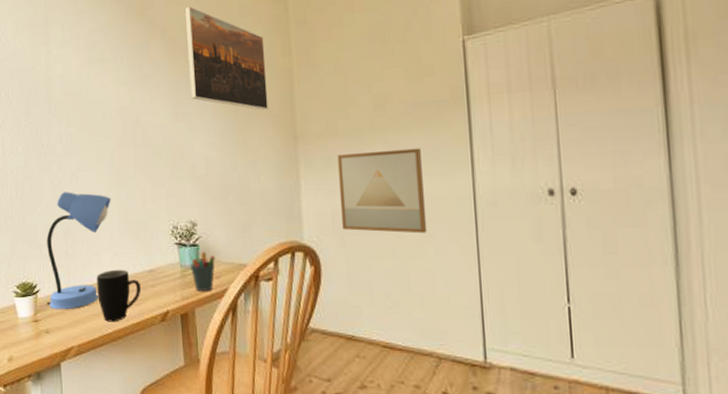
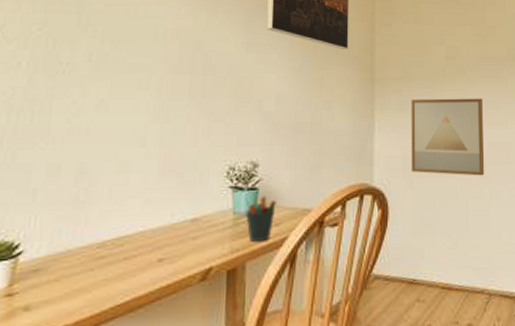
desk lamp: present [47,192,111,310] -> none [32,122,152,277]
mug: present [97,269,142,322] -> none [115,219,179,288]

